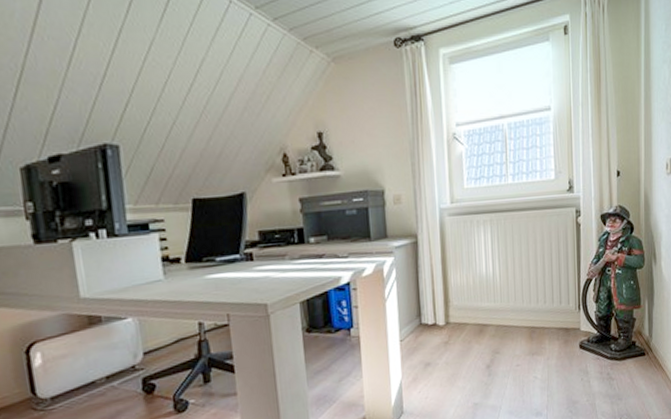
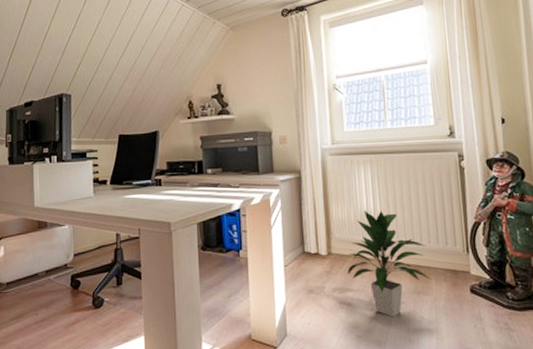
indoor plant: none [465,274,545,381] -> present [347,211,431,317]

